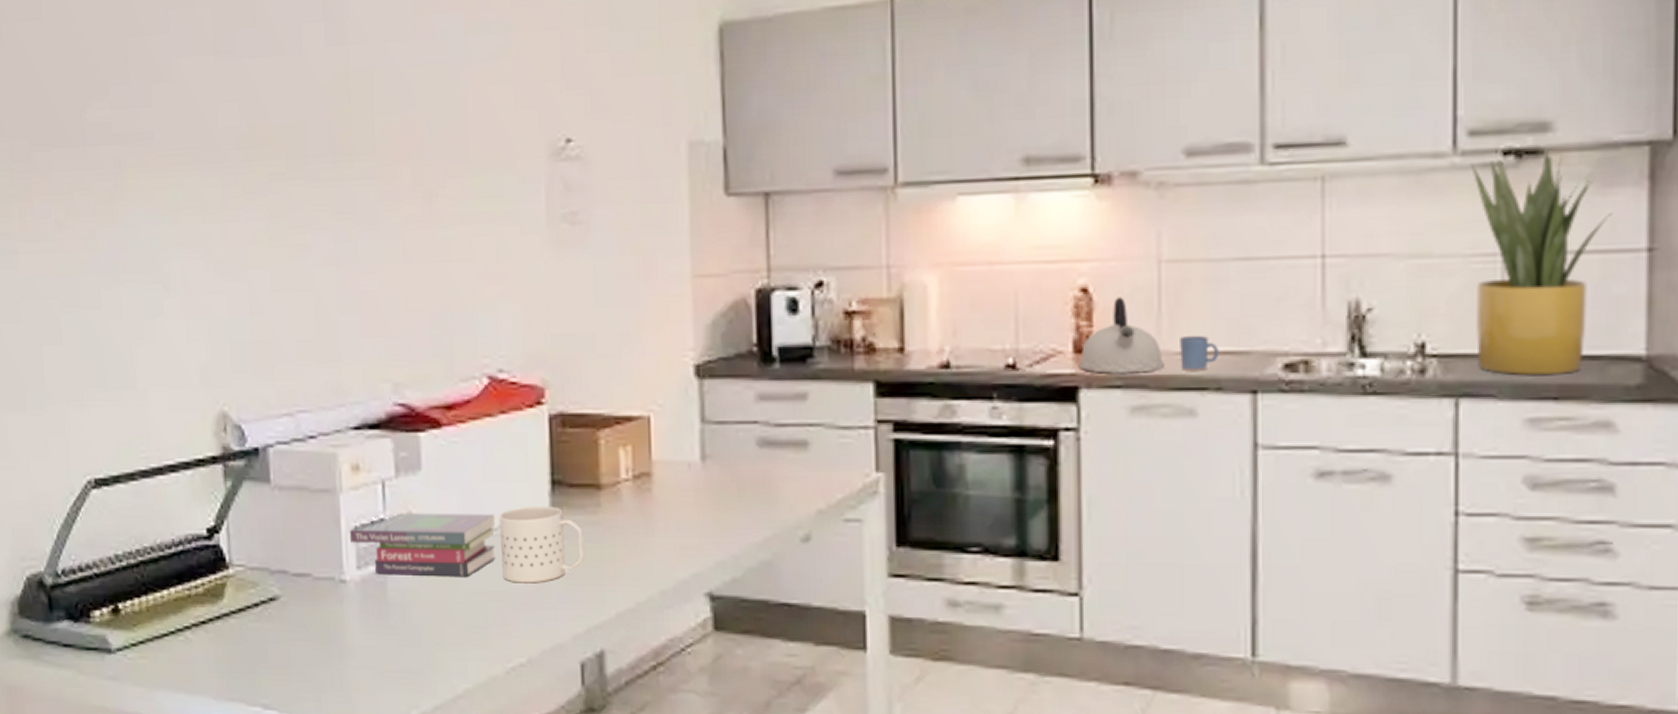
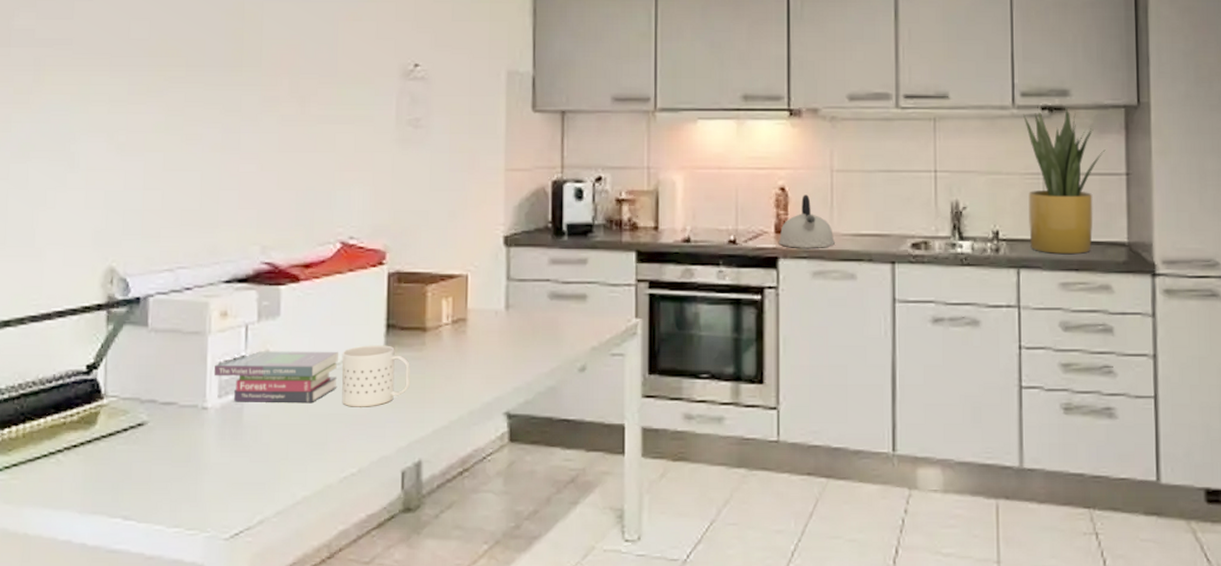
mug: present [1180,335,1218,372] -> none [845,222,870,248]

